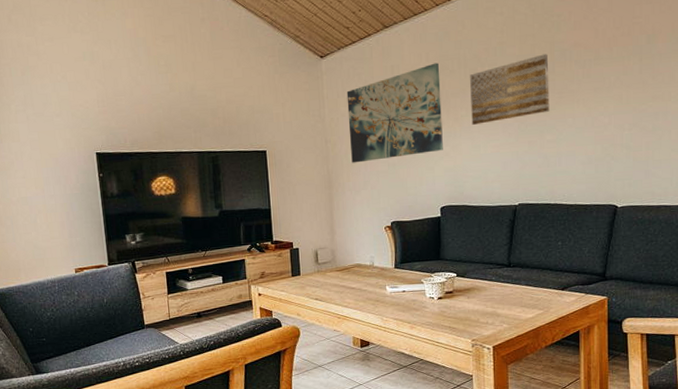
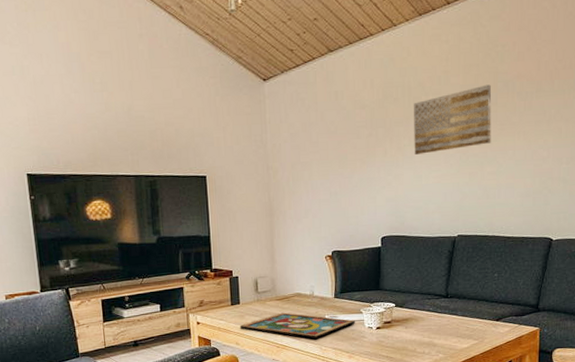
framed painting: none [300,283,416,310] -> present [239,312,355,339]
wall art: present [346,62,443,163] -> none [289,90,385,191]

